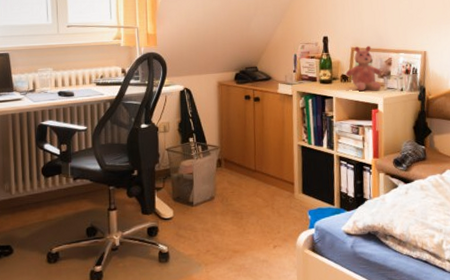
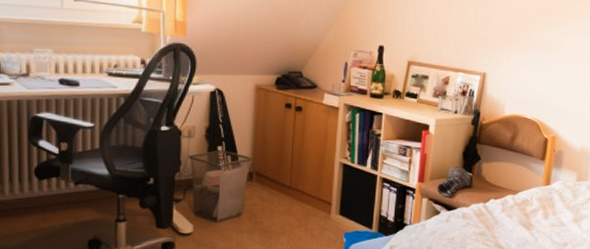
teddy bear: present [345,46,381,92] -> none [399,60,437,111]

